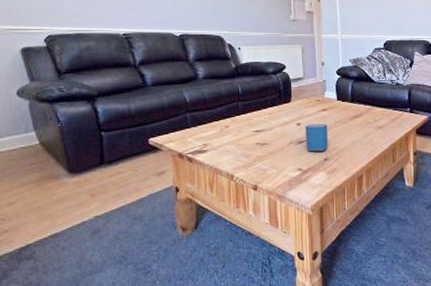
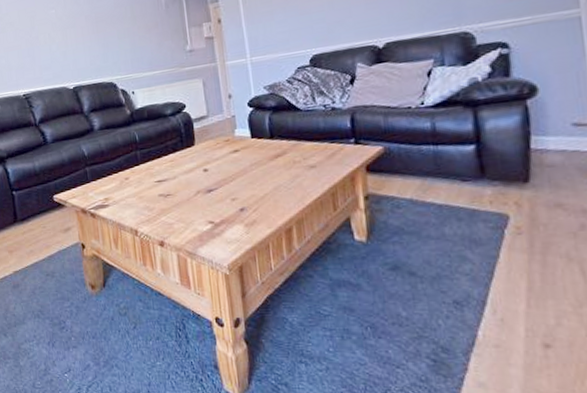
mug: present [304,123,328,152] -> none [213,167,244,201]

